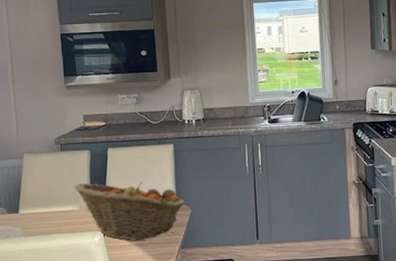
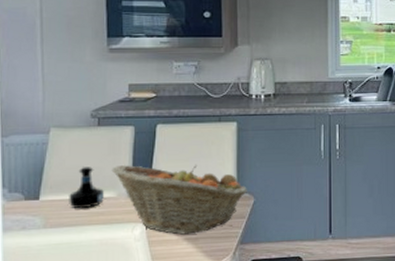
tequila bottle: none [41,185,70,221] -> present [69,167,105,209]

